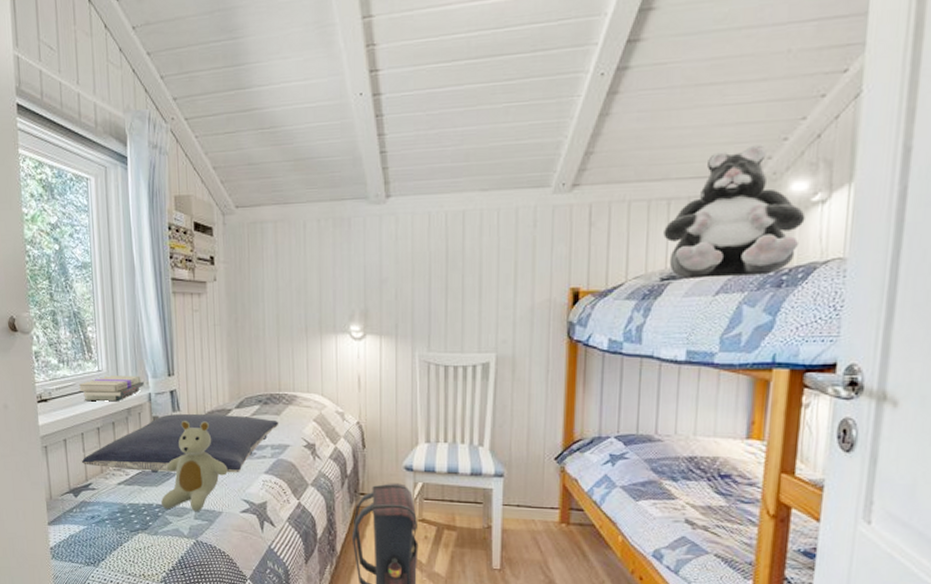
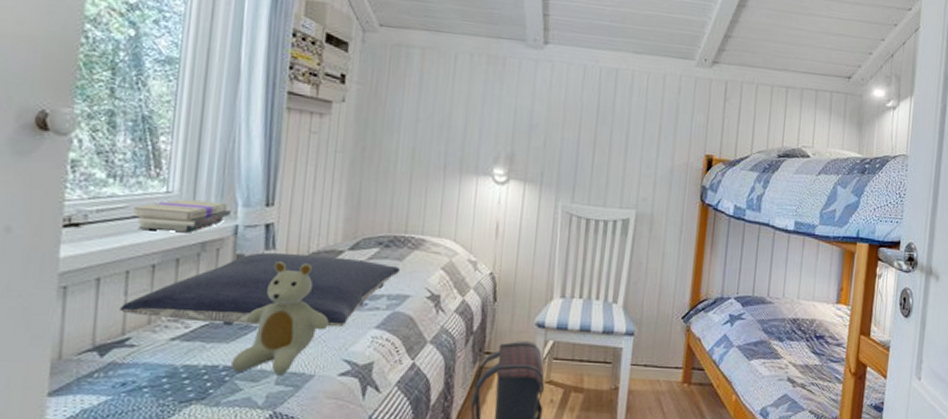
plush toy: present [663,145,806,278] -> none [782,54,882,162]

